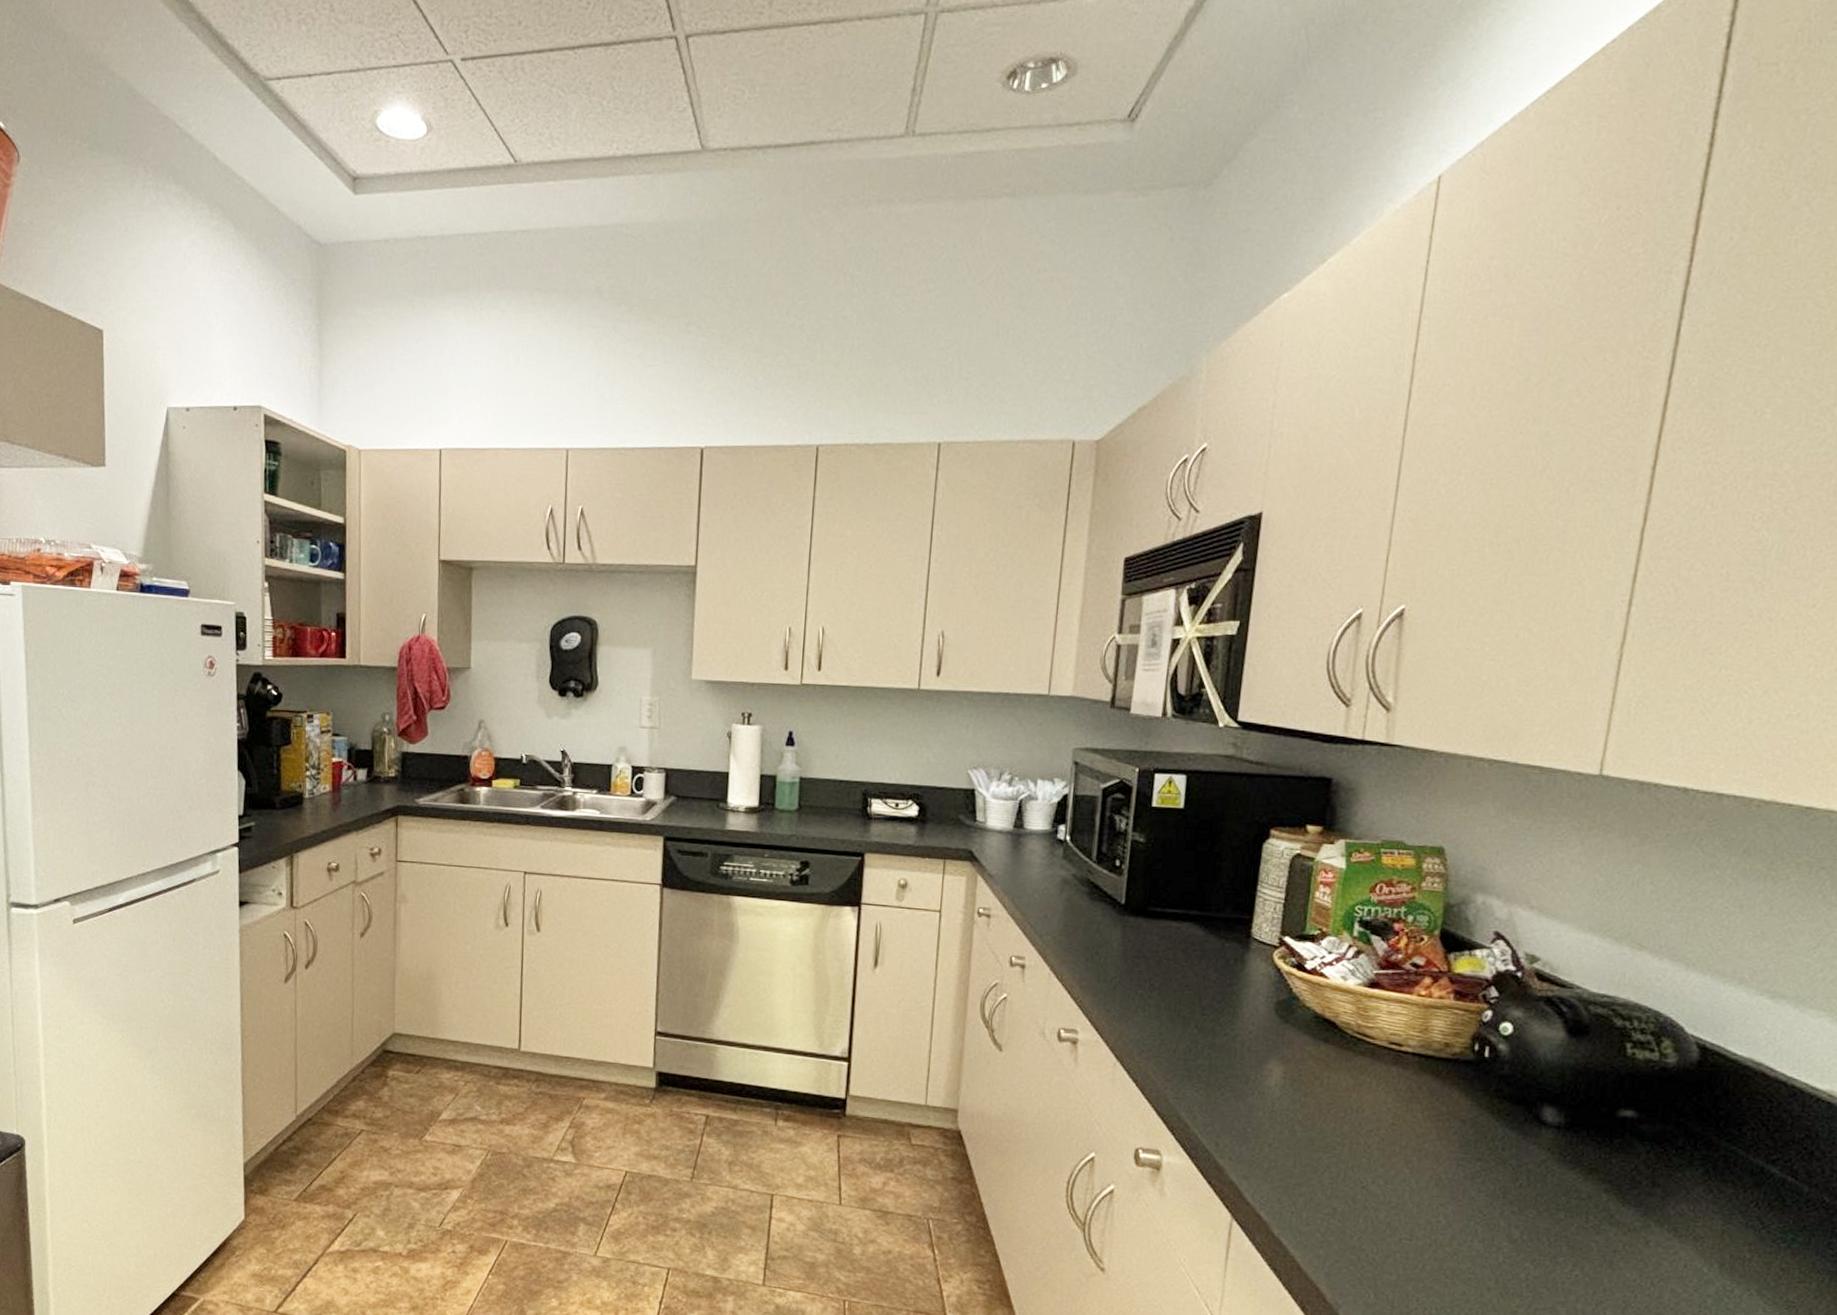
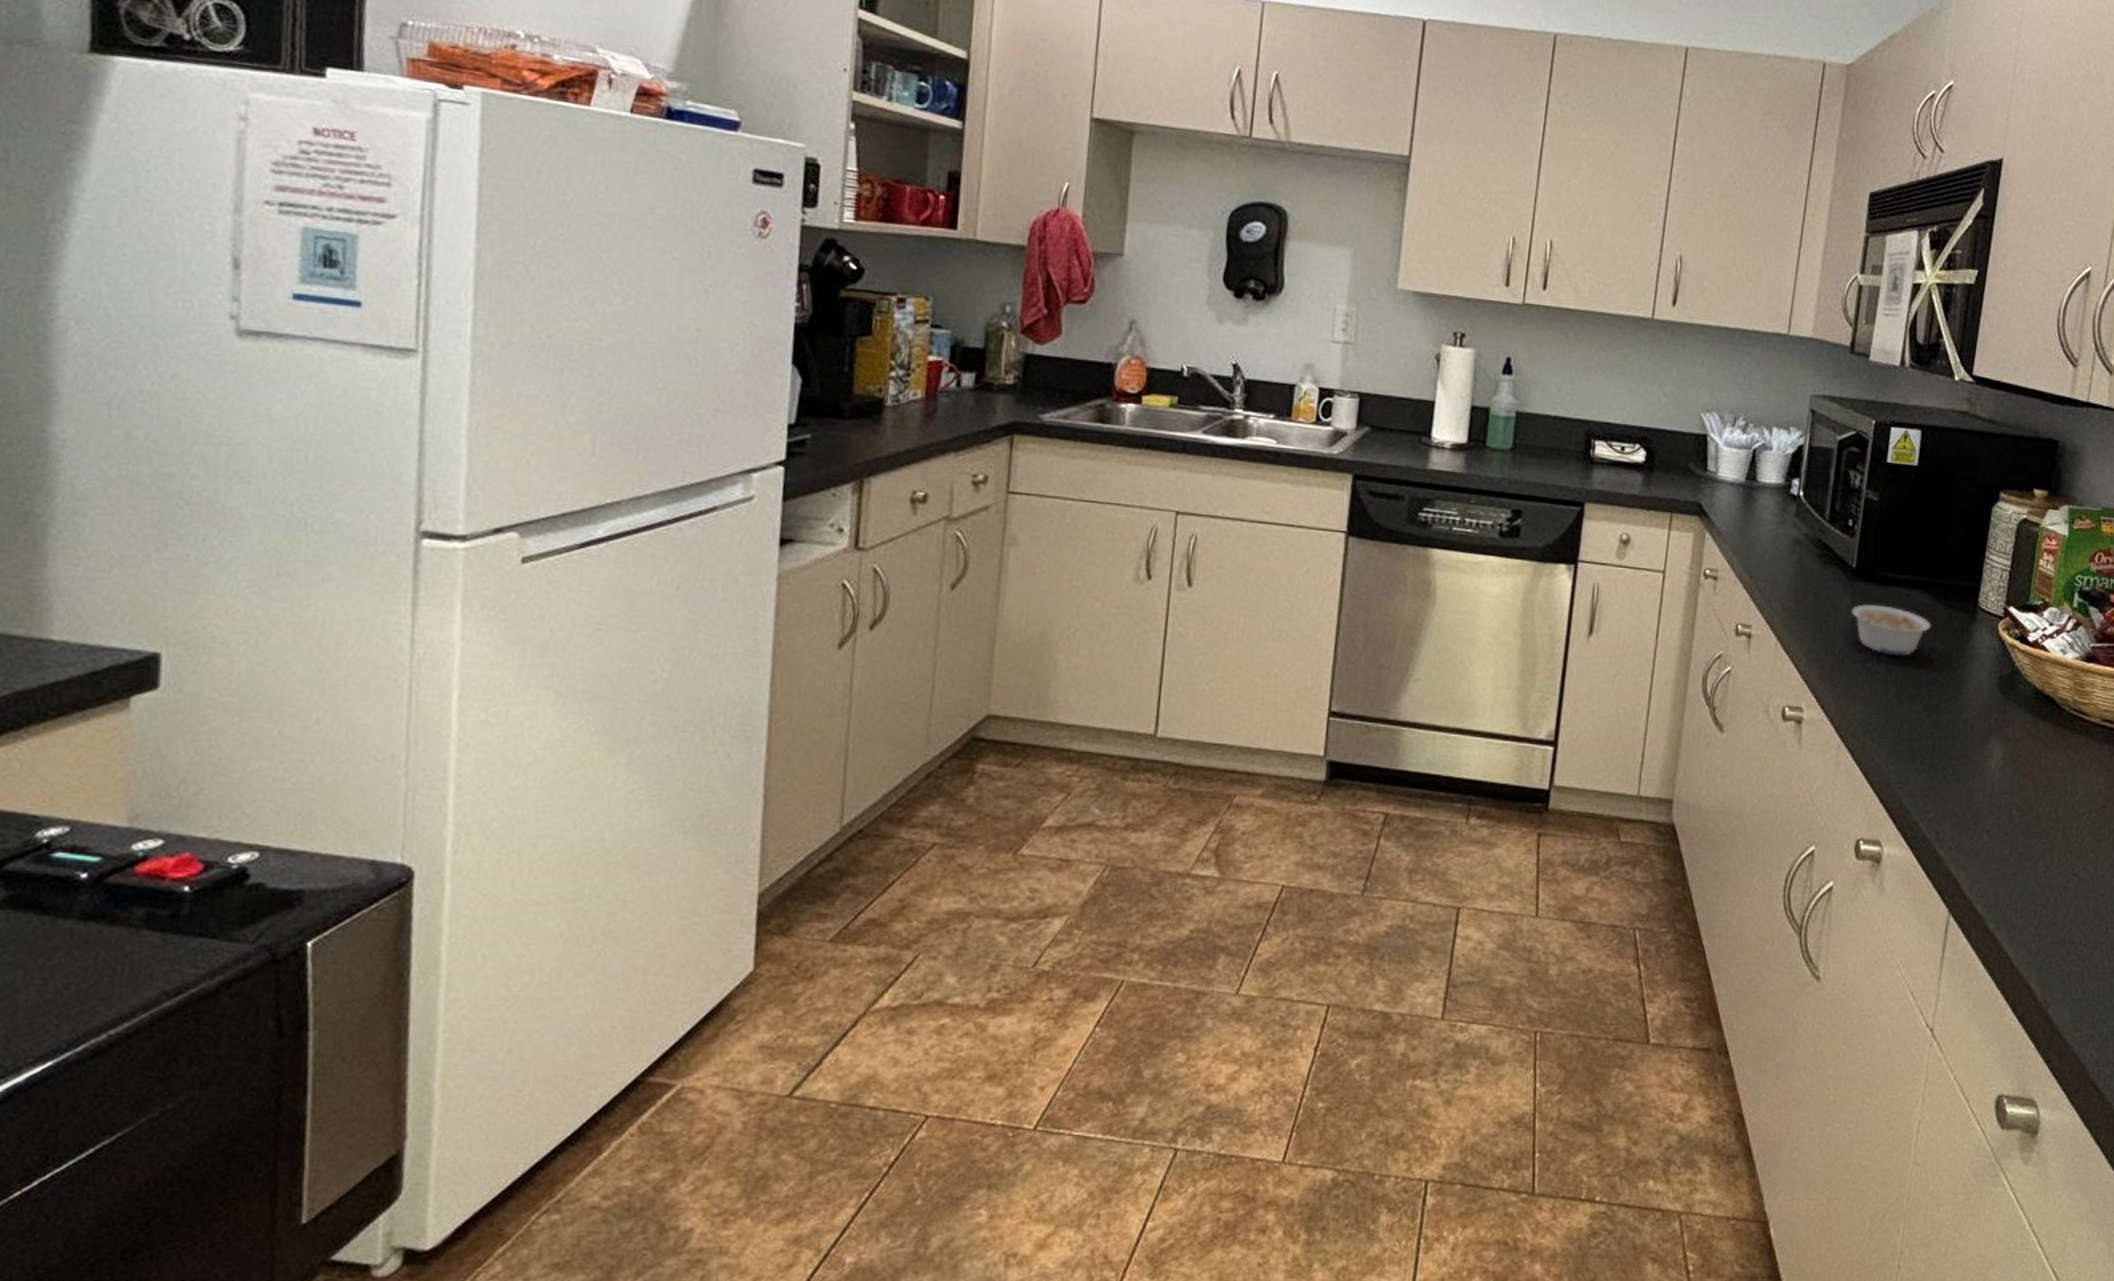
legume: none [1121,936,1203,983] -> present [1850,603,1931,656]

